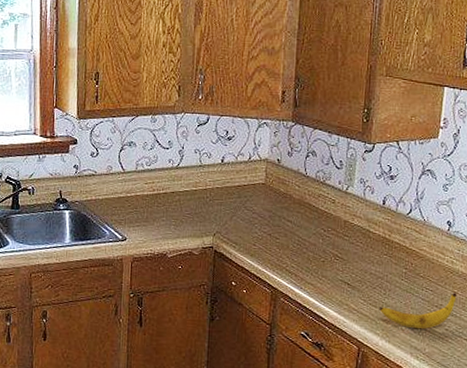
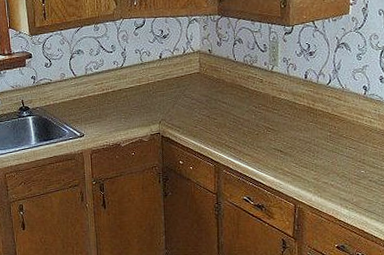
banana: present [379,292,457,329] -> none [310,148,377,183]

